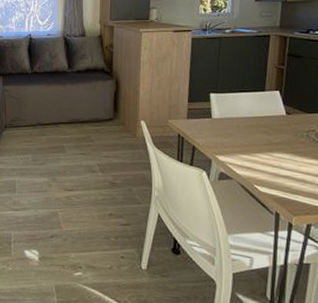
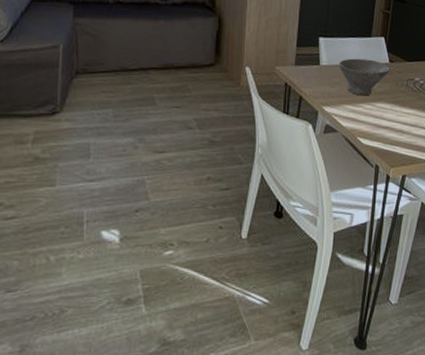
bowl: none [232,111,287,146] -> present [339,58,390,96]

